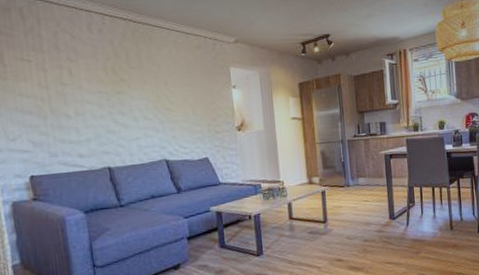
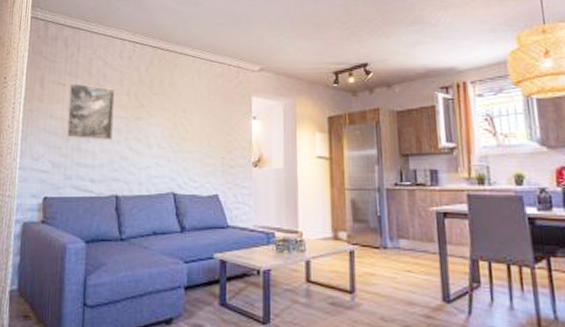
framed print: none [35,58,95,117] -> present [66,82,116,141]

